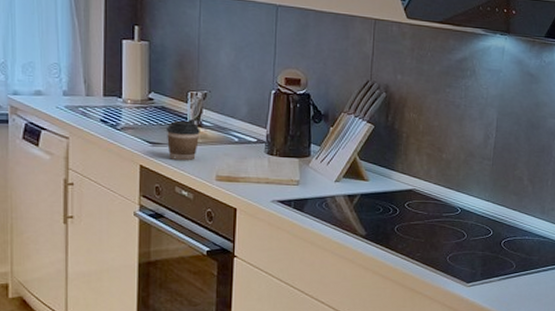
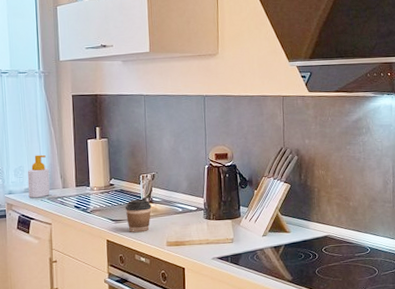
soap bottle: none [39,50,69,104] -> present [27,154,50,199]

